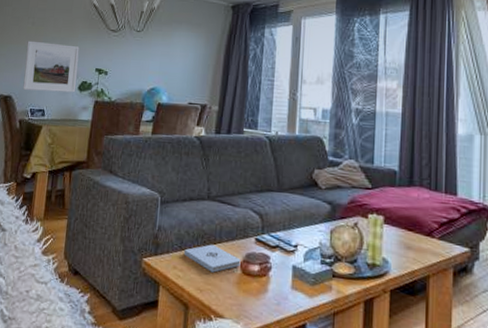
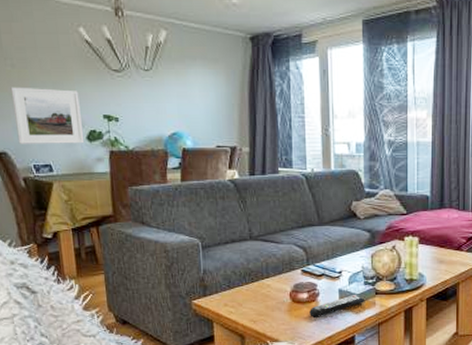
notepad: present [183,244,241,273] -> none [232,280,290,305]
remote control: none [259,274,321,296] -> present [309,295,365,317]

